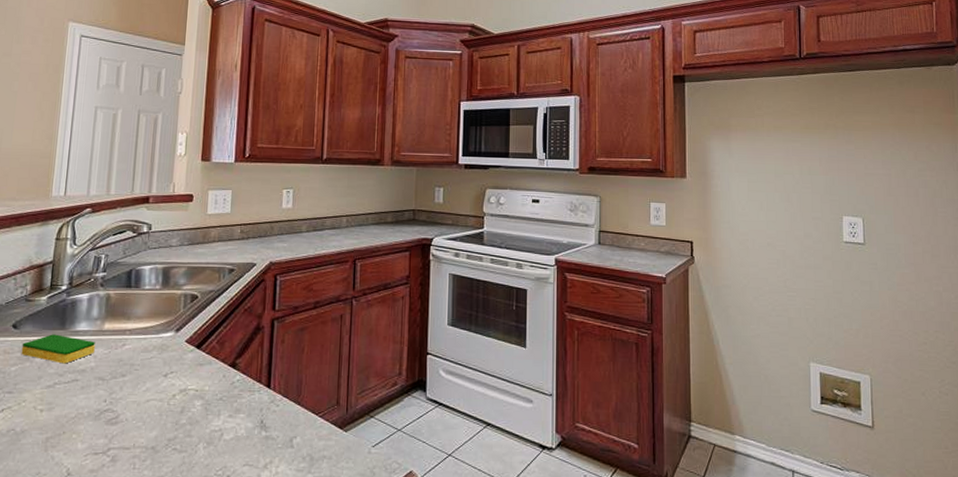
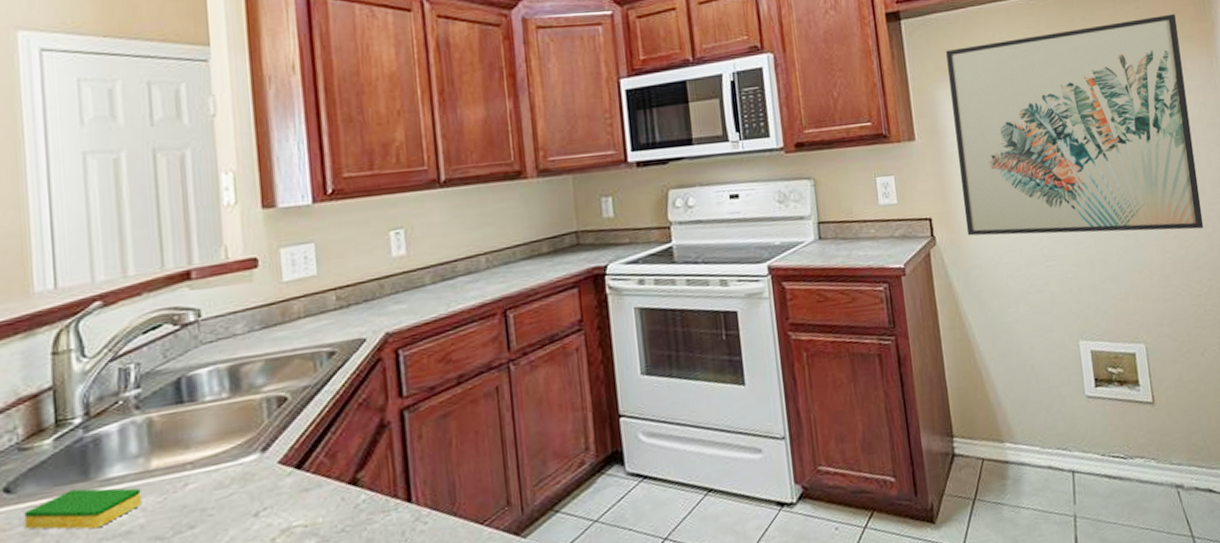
wall art: none [720,103,935,286] -> present [946,13,1204,236]

